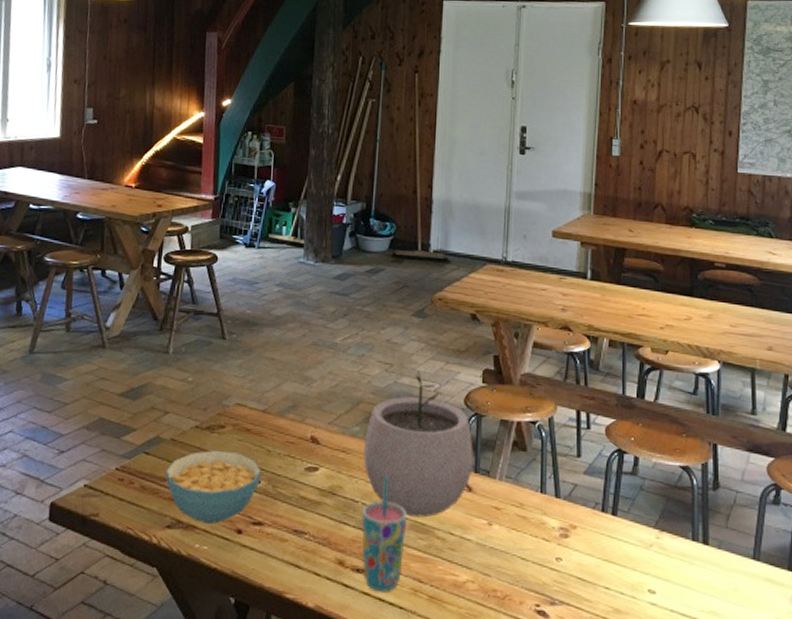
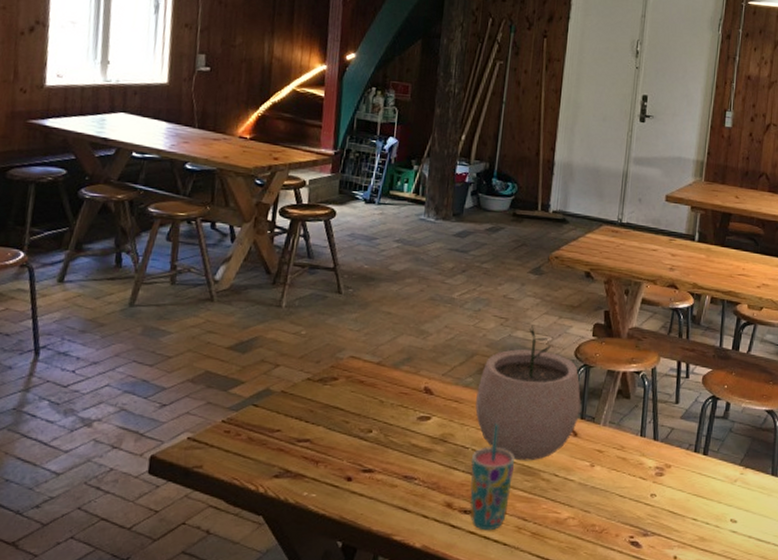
cereal bowl: present [165,450,261,525] -> none [274,401,374,473]

